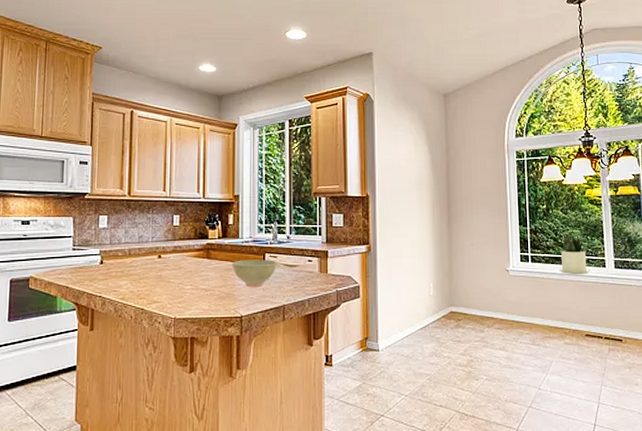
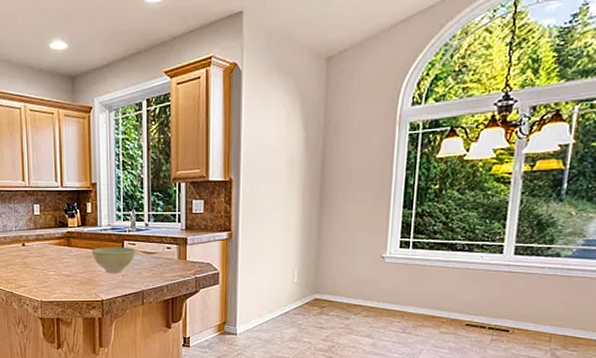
planter: present [560,235,590,275] -> none [445,219,483,262]

